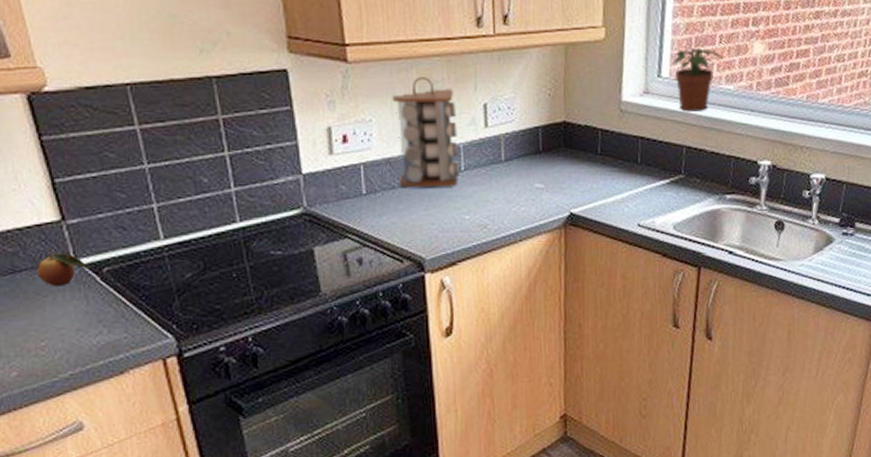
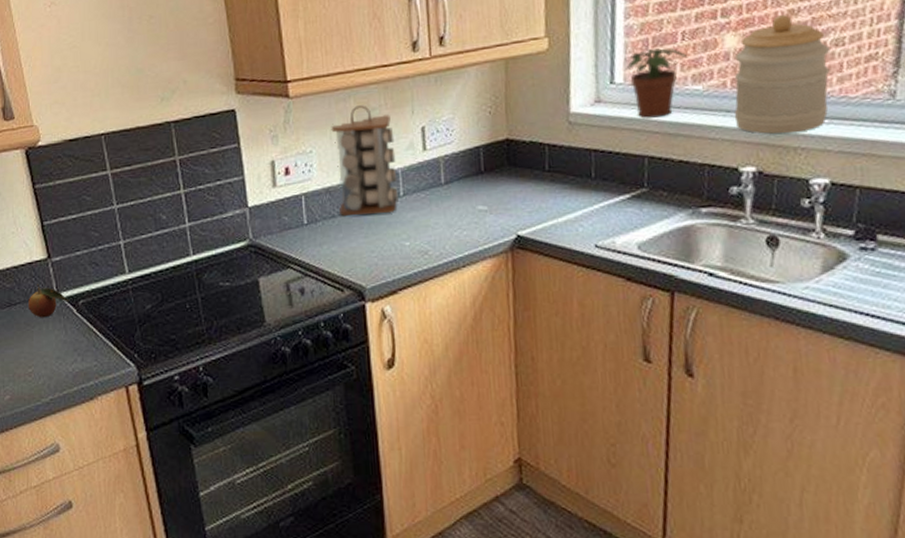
jar: none [757,28,834,134] -> present [734,14,830,135]

